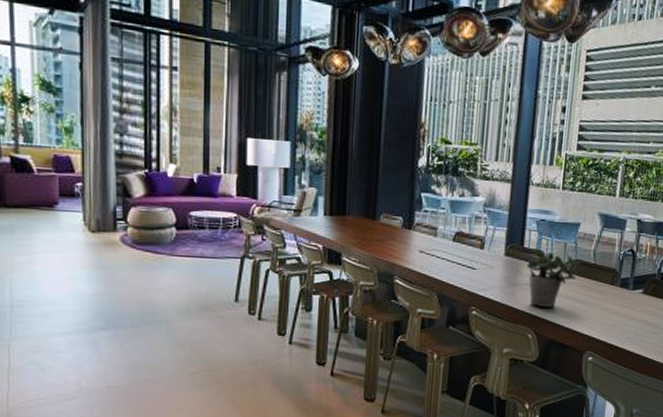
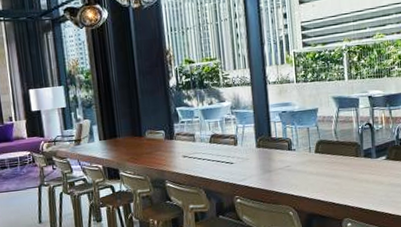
potted plant: present [526,248,582,307] -> none [277,136,325,187]

